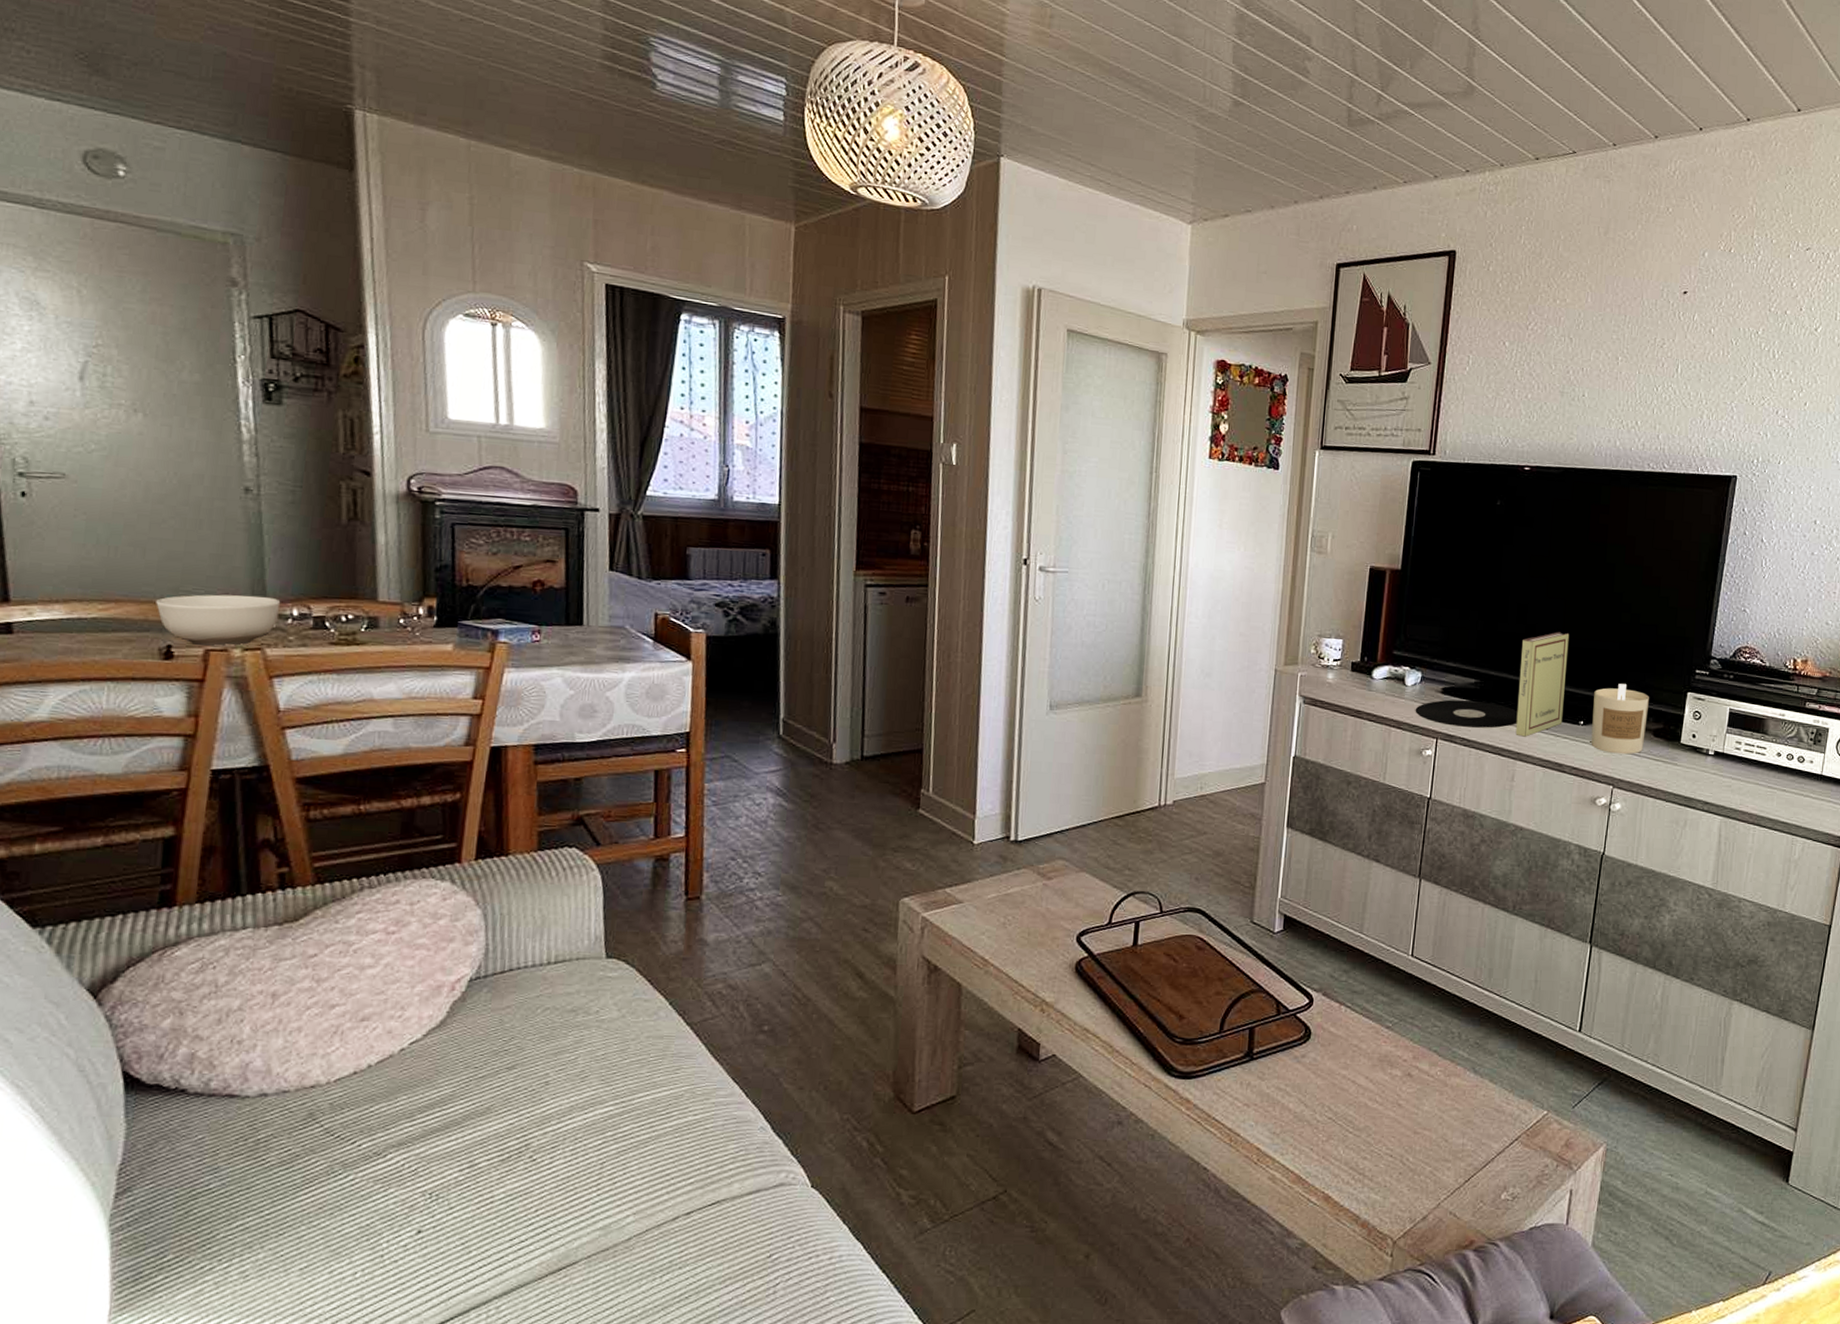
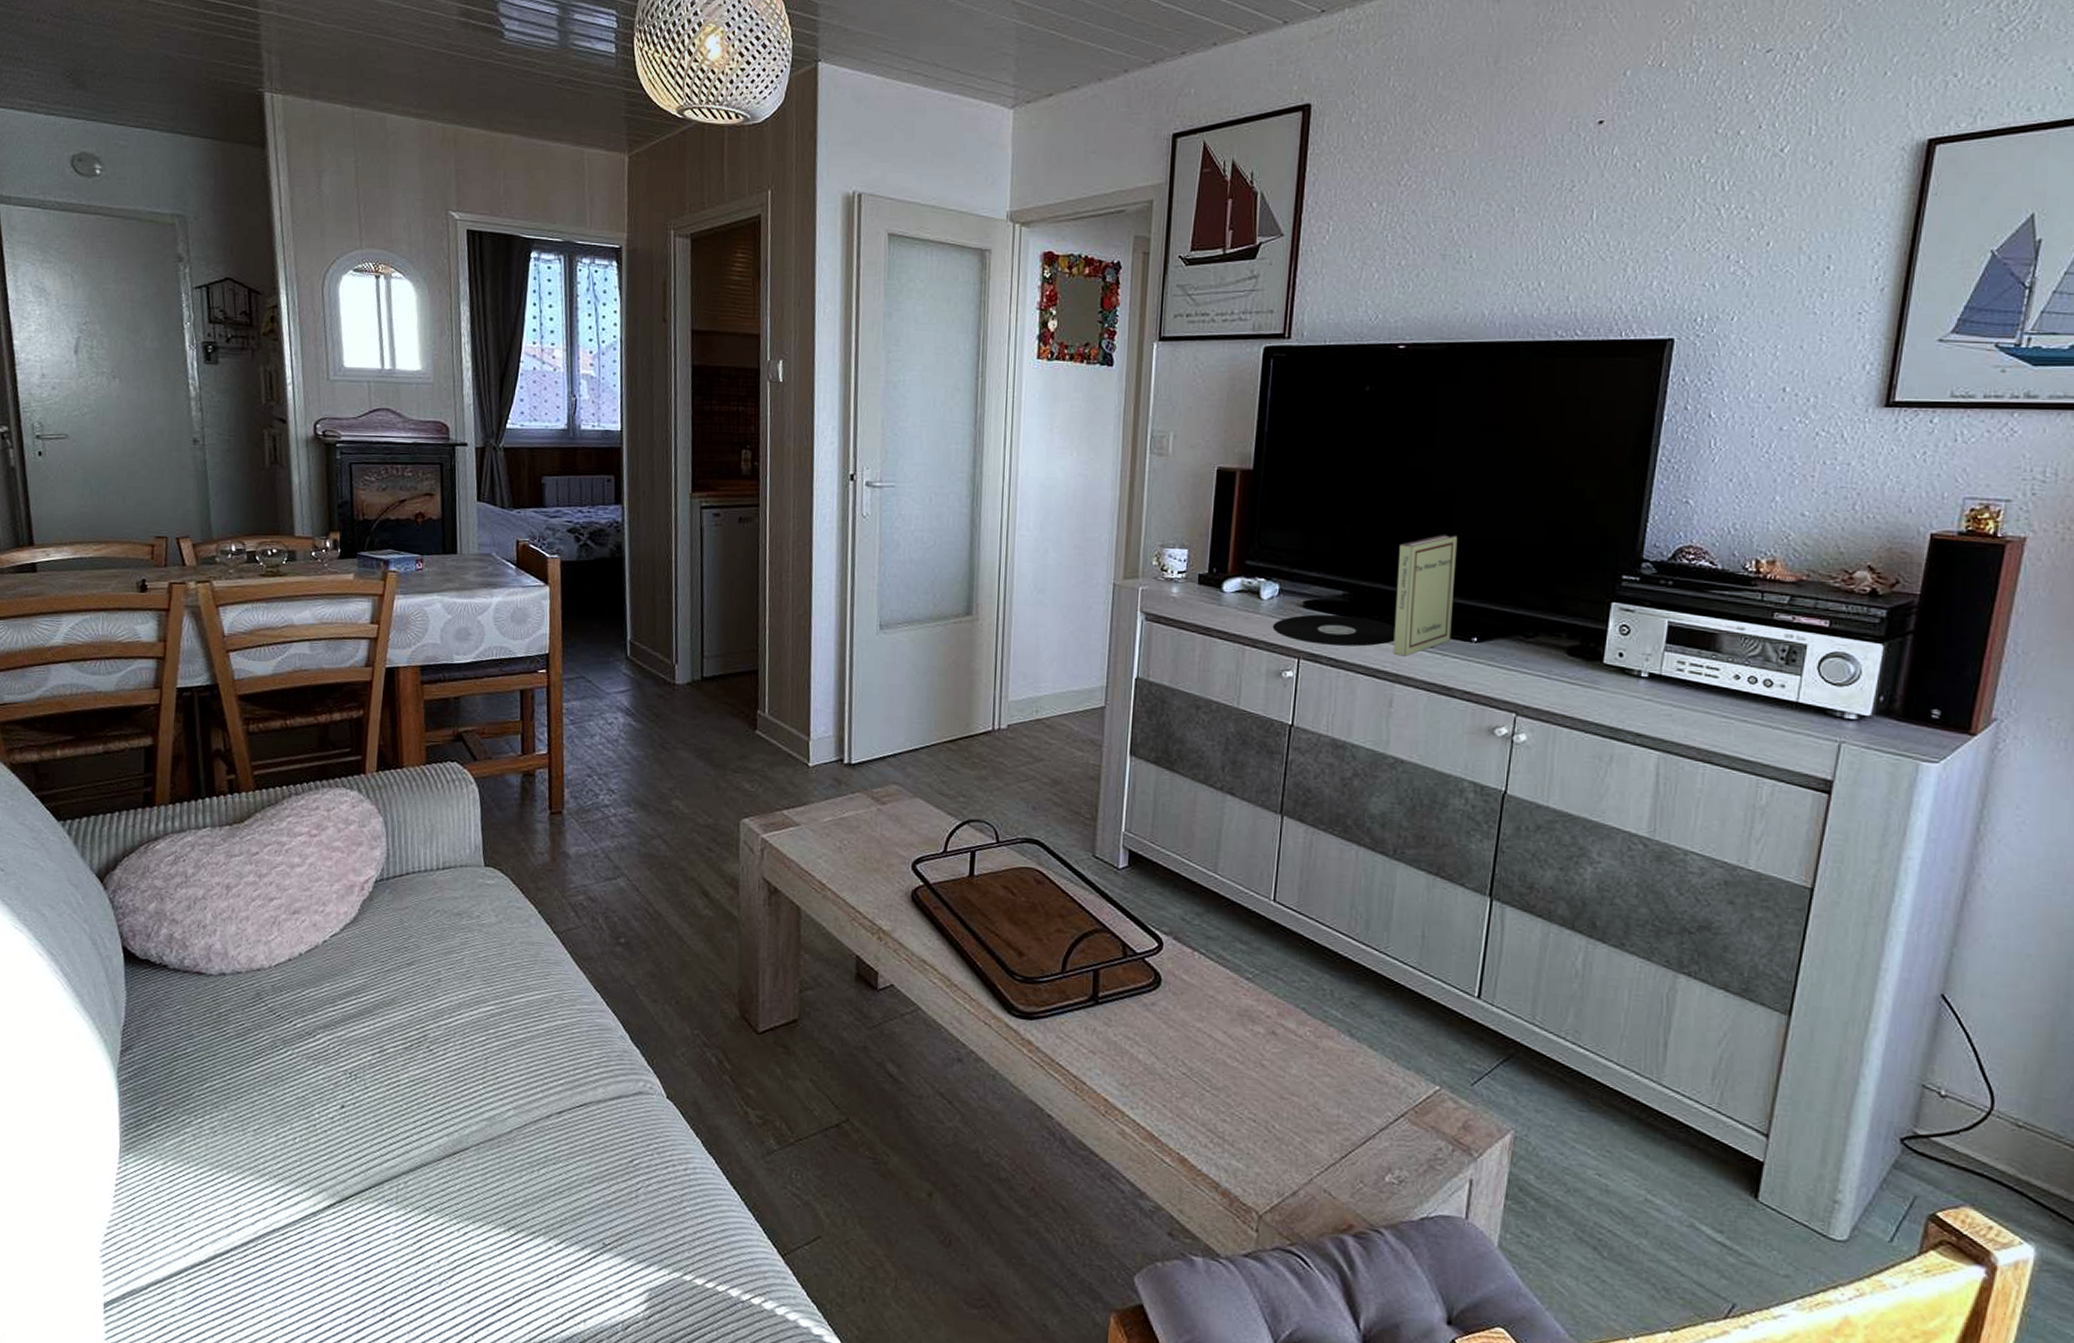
bowl: present [156,594,281,647] -> none [133,534,223,580]
candle: present [1591,684,1650,755] -> none [1487,593,1562,677]

